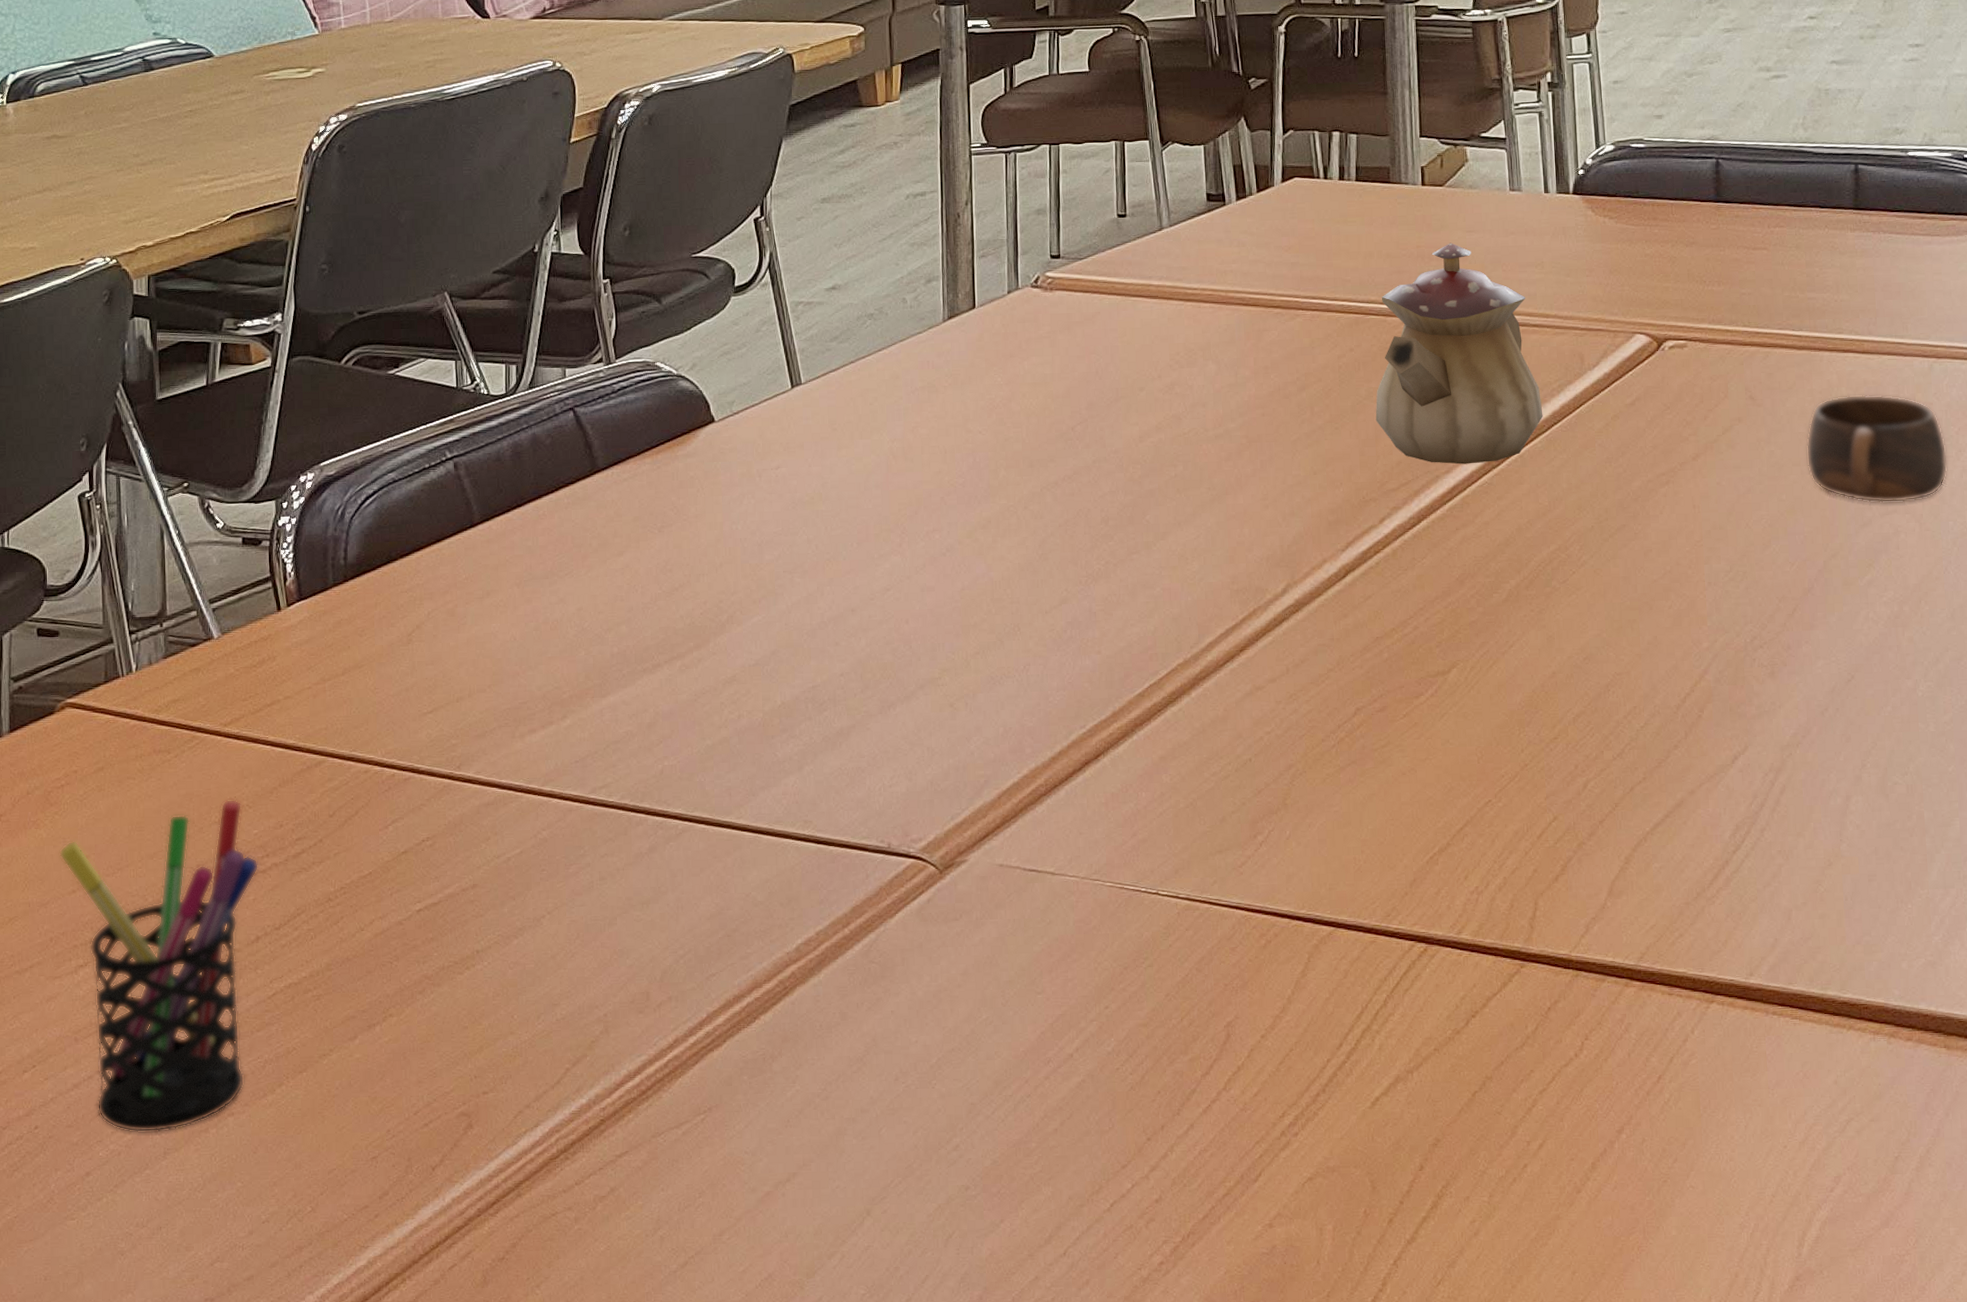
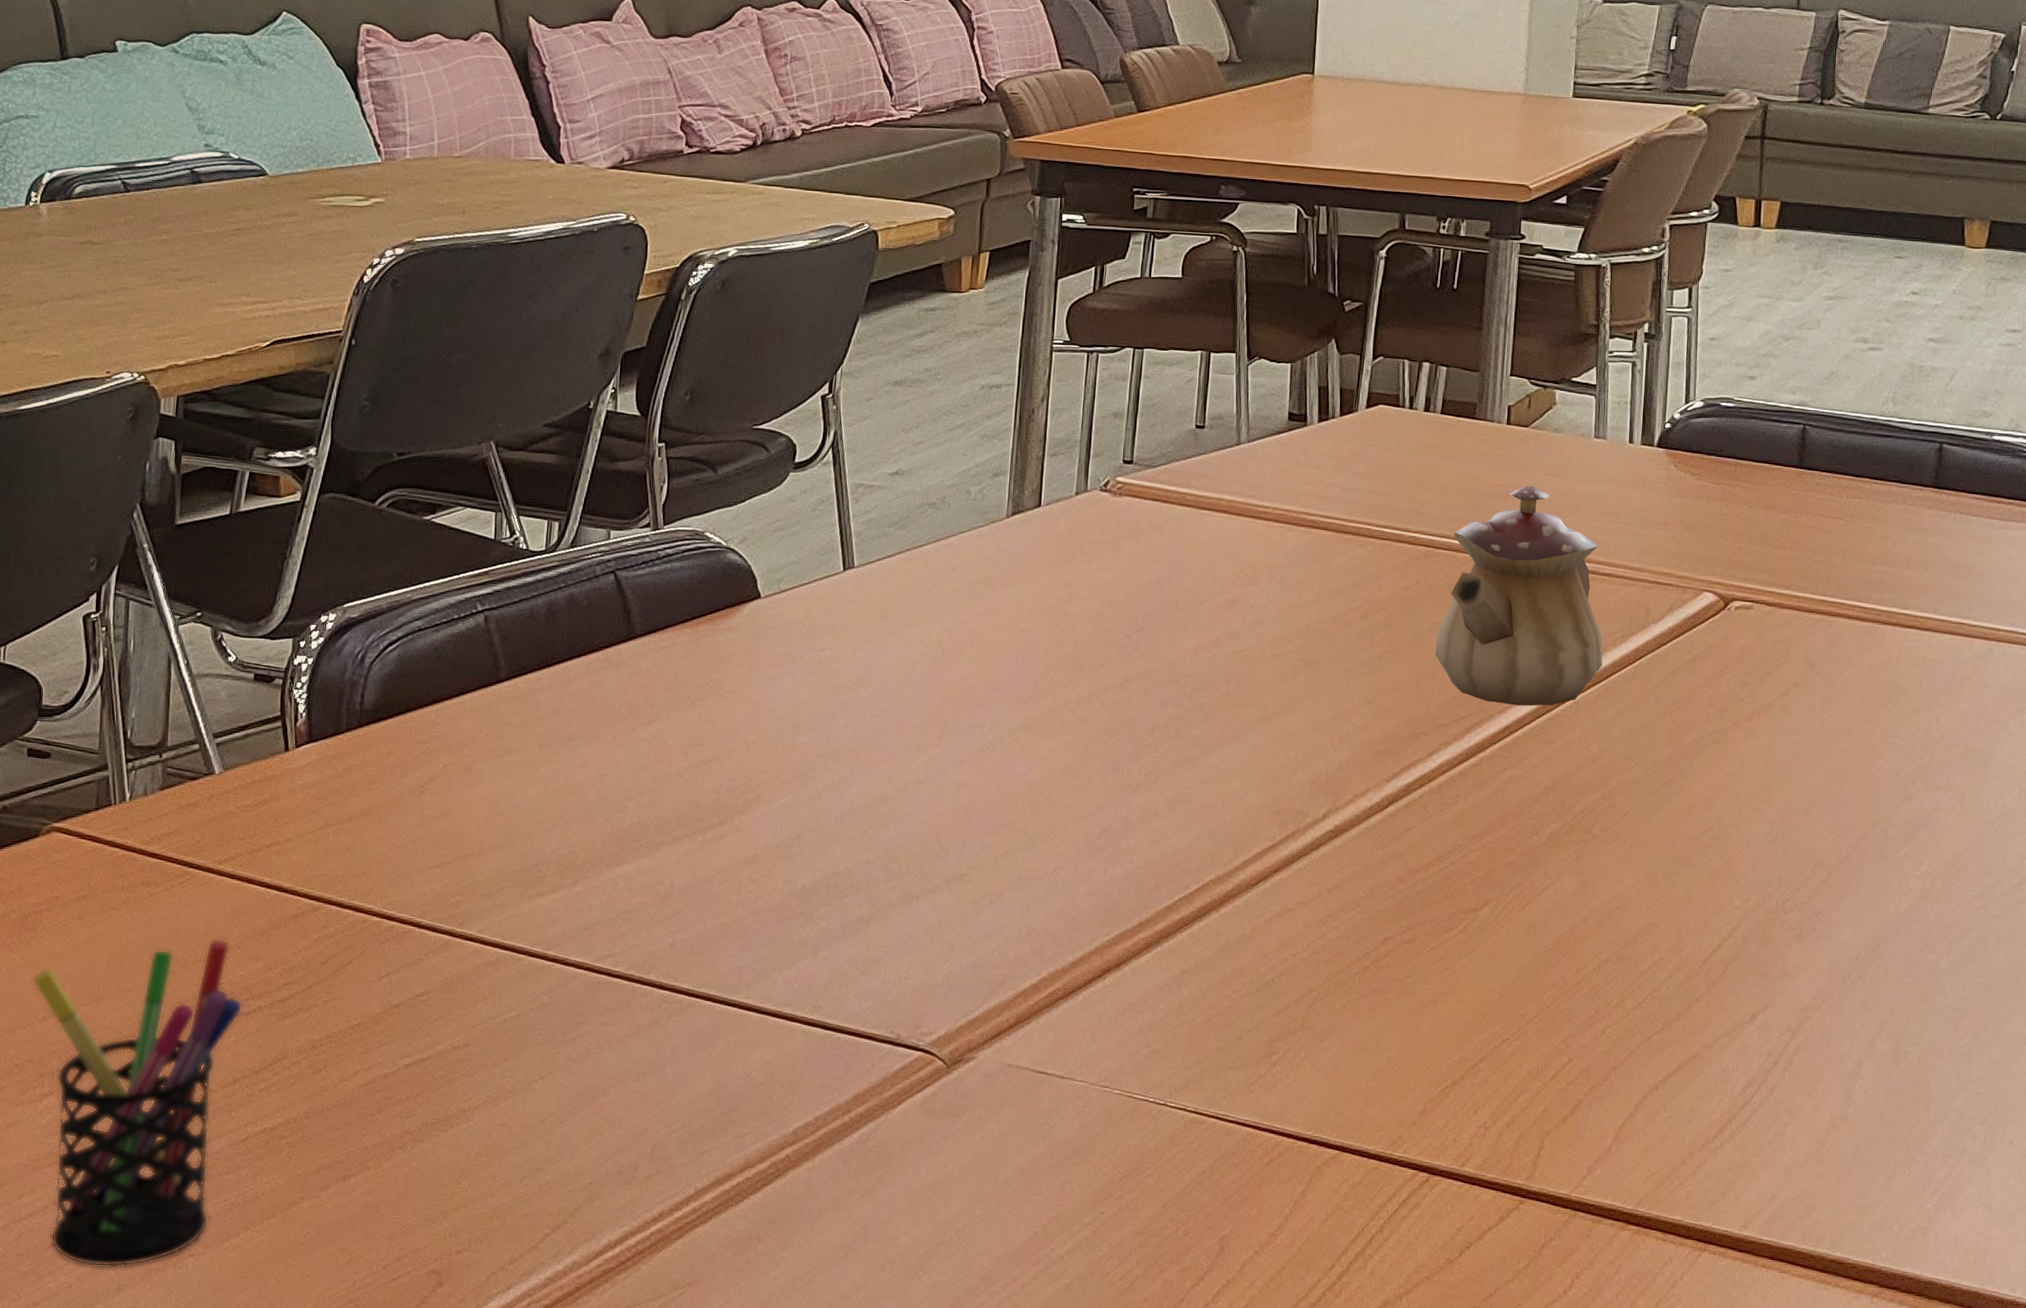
cup: present [1806,394,1948,503] -> none [1858,670,1996,780]

